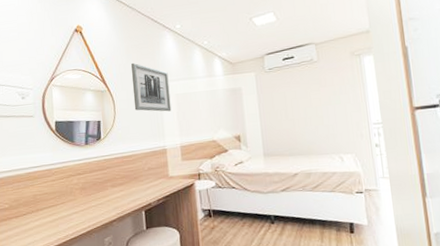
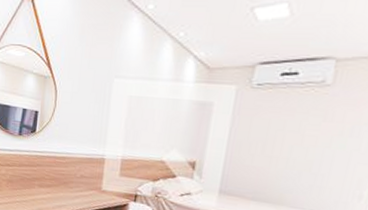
wall art: present [131,62,172,112] -> none [78,47,125,116]

